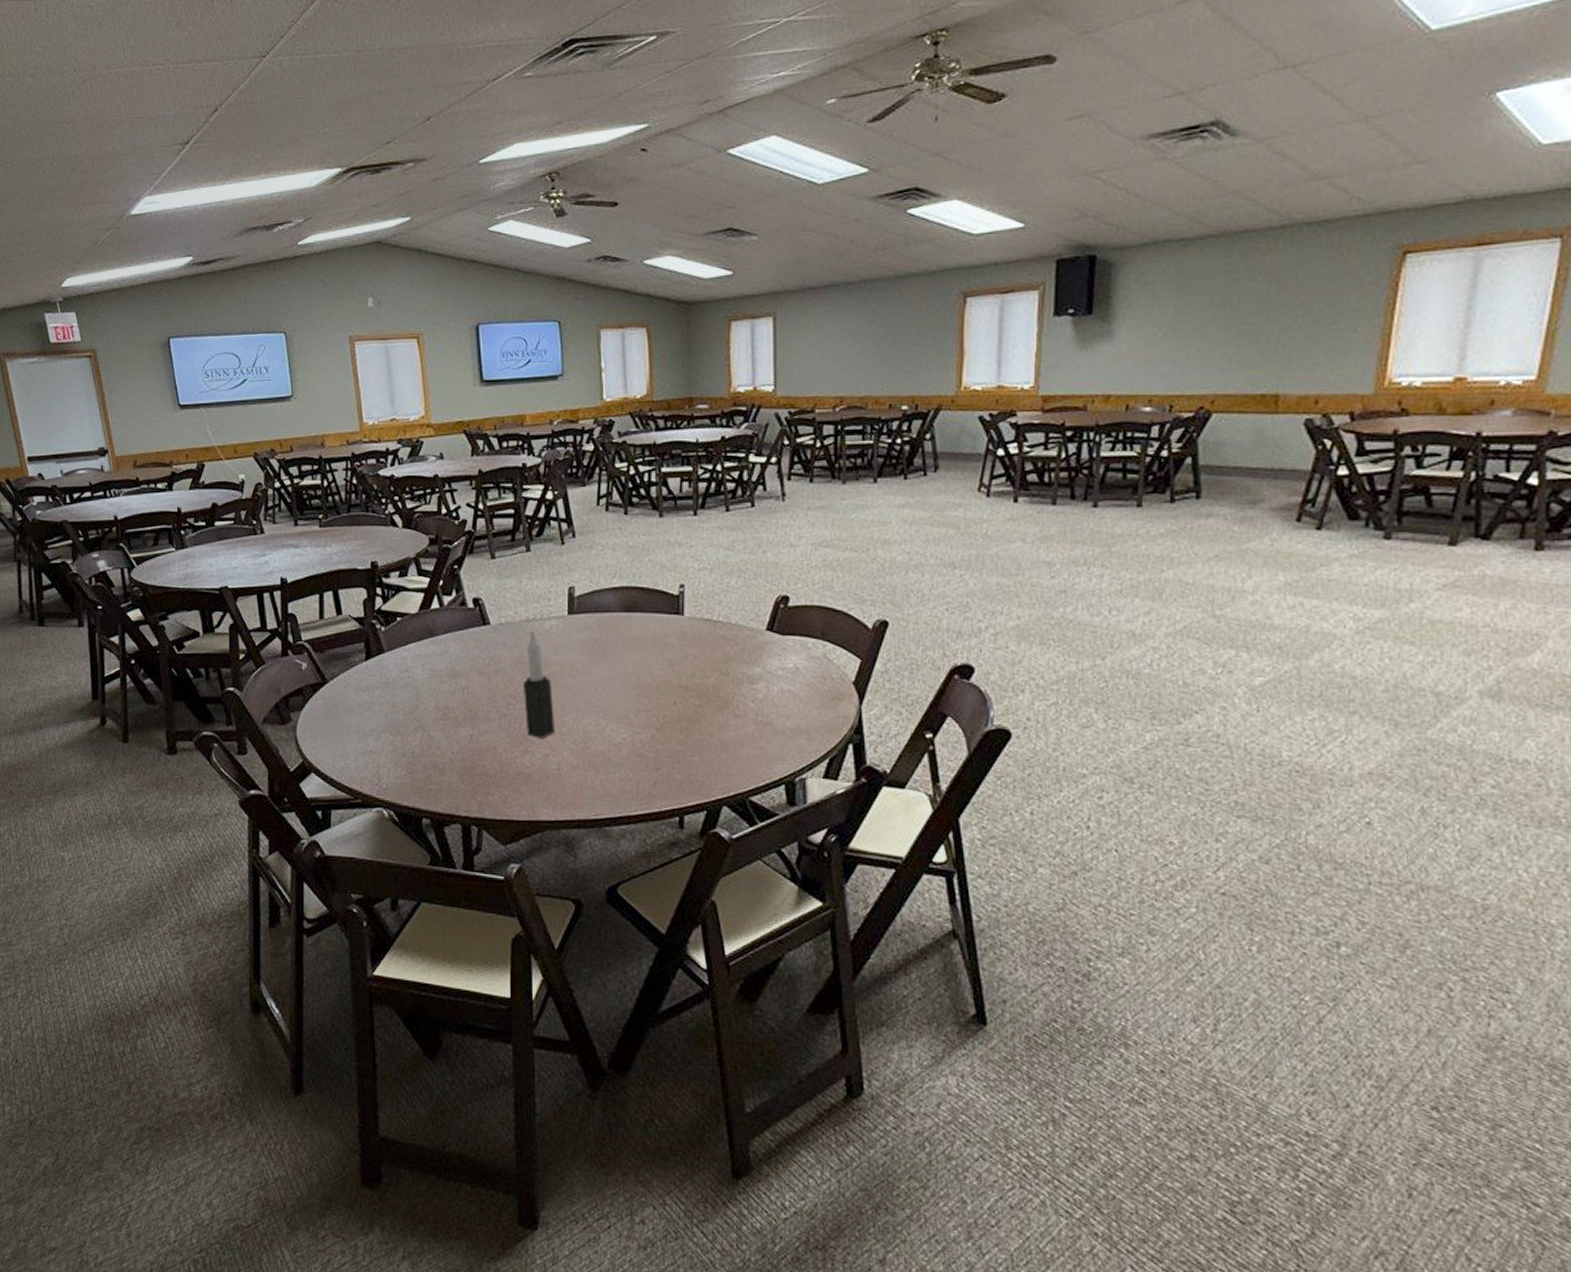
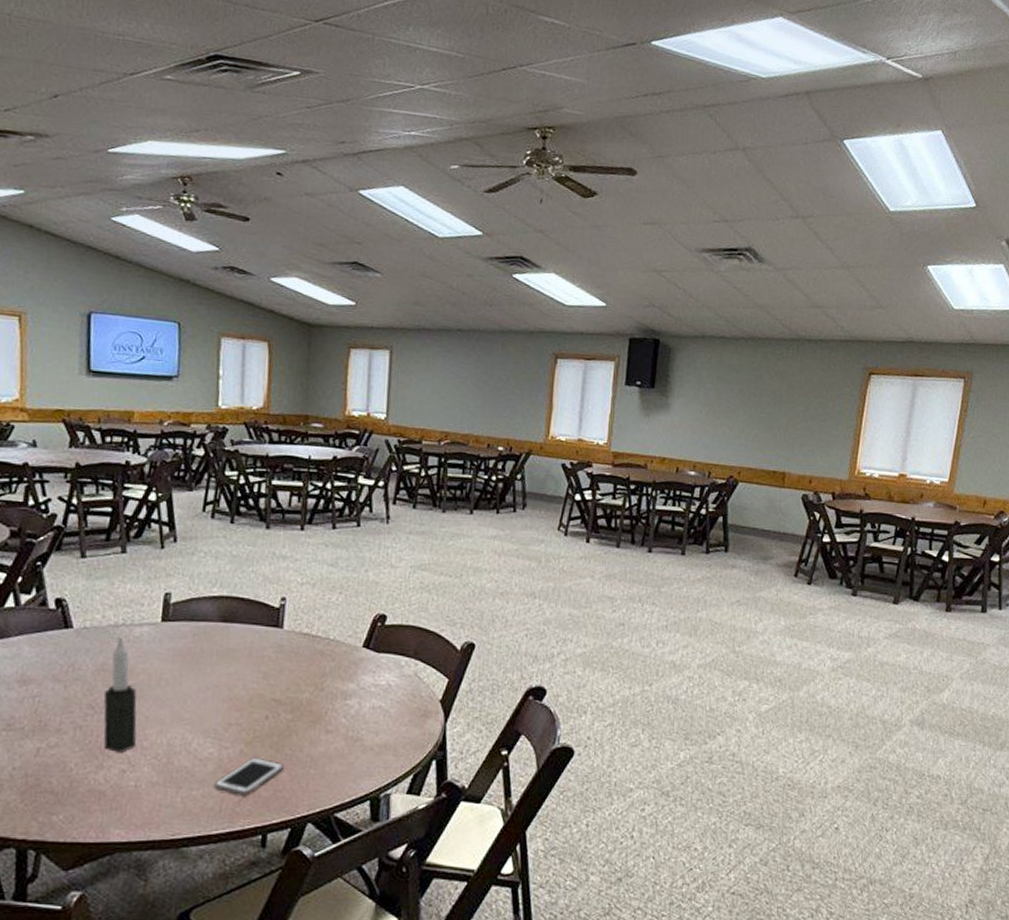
cell phone: none [629,742,695,779] -> present [214,757,283,796]

